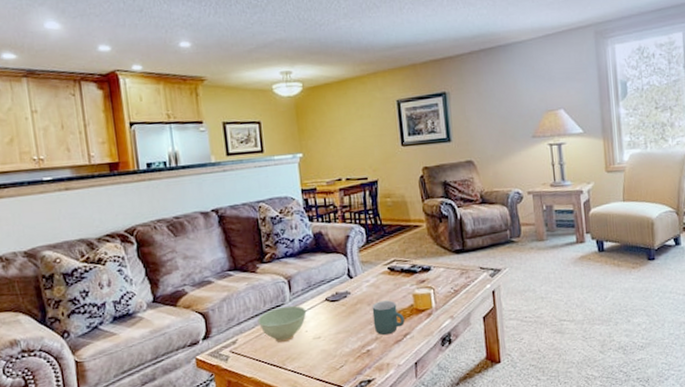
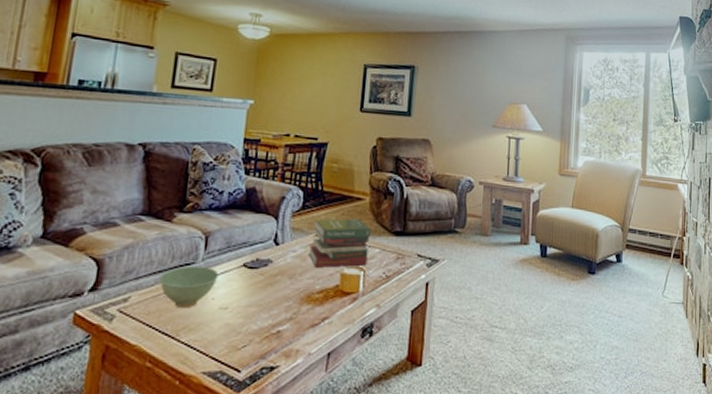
mug: present [372,300,405,336] -> none [290,276,327,317]
books: none [380,244,435,292] -> present [309,218,372,268]

